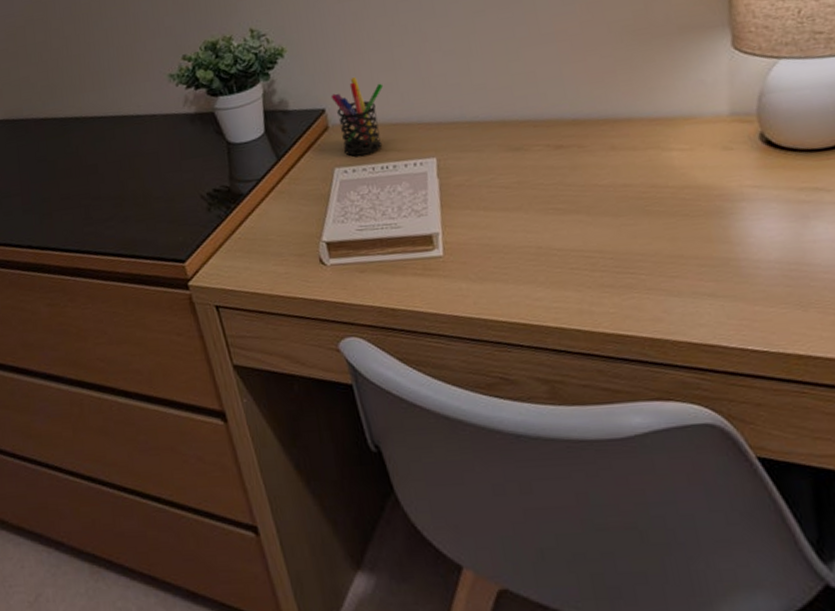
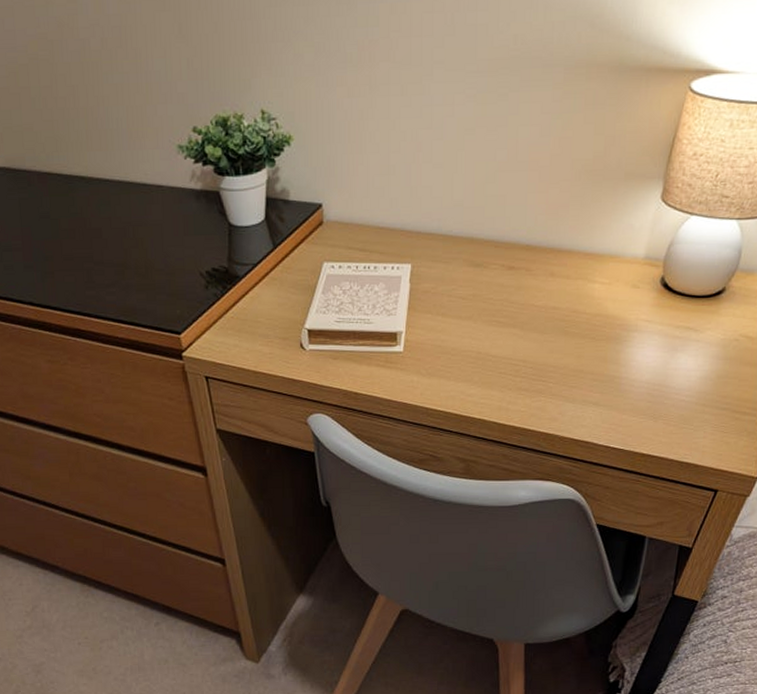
pen holder: present [330,77,384,157] -> none [329,177,377,253]

